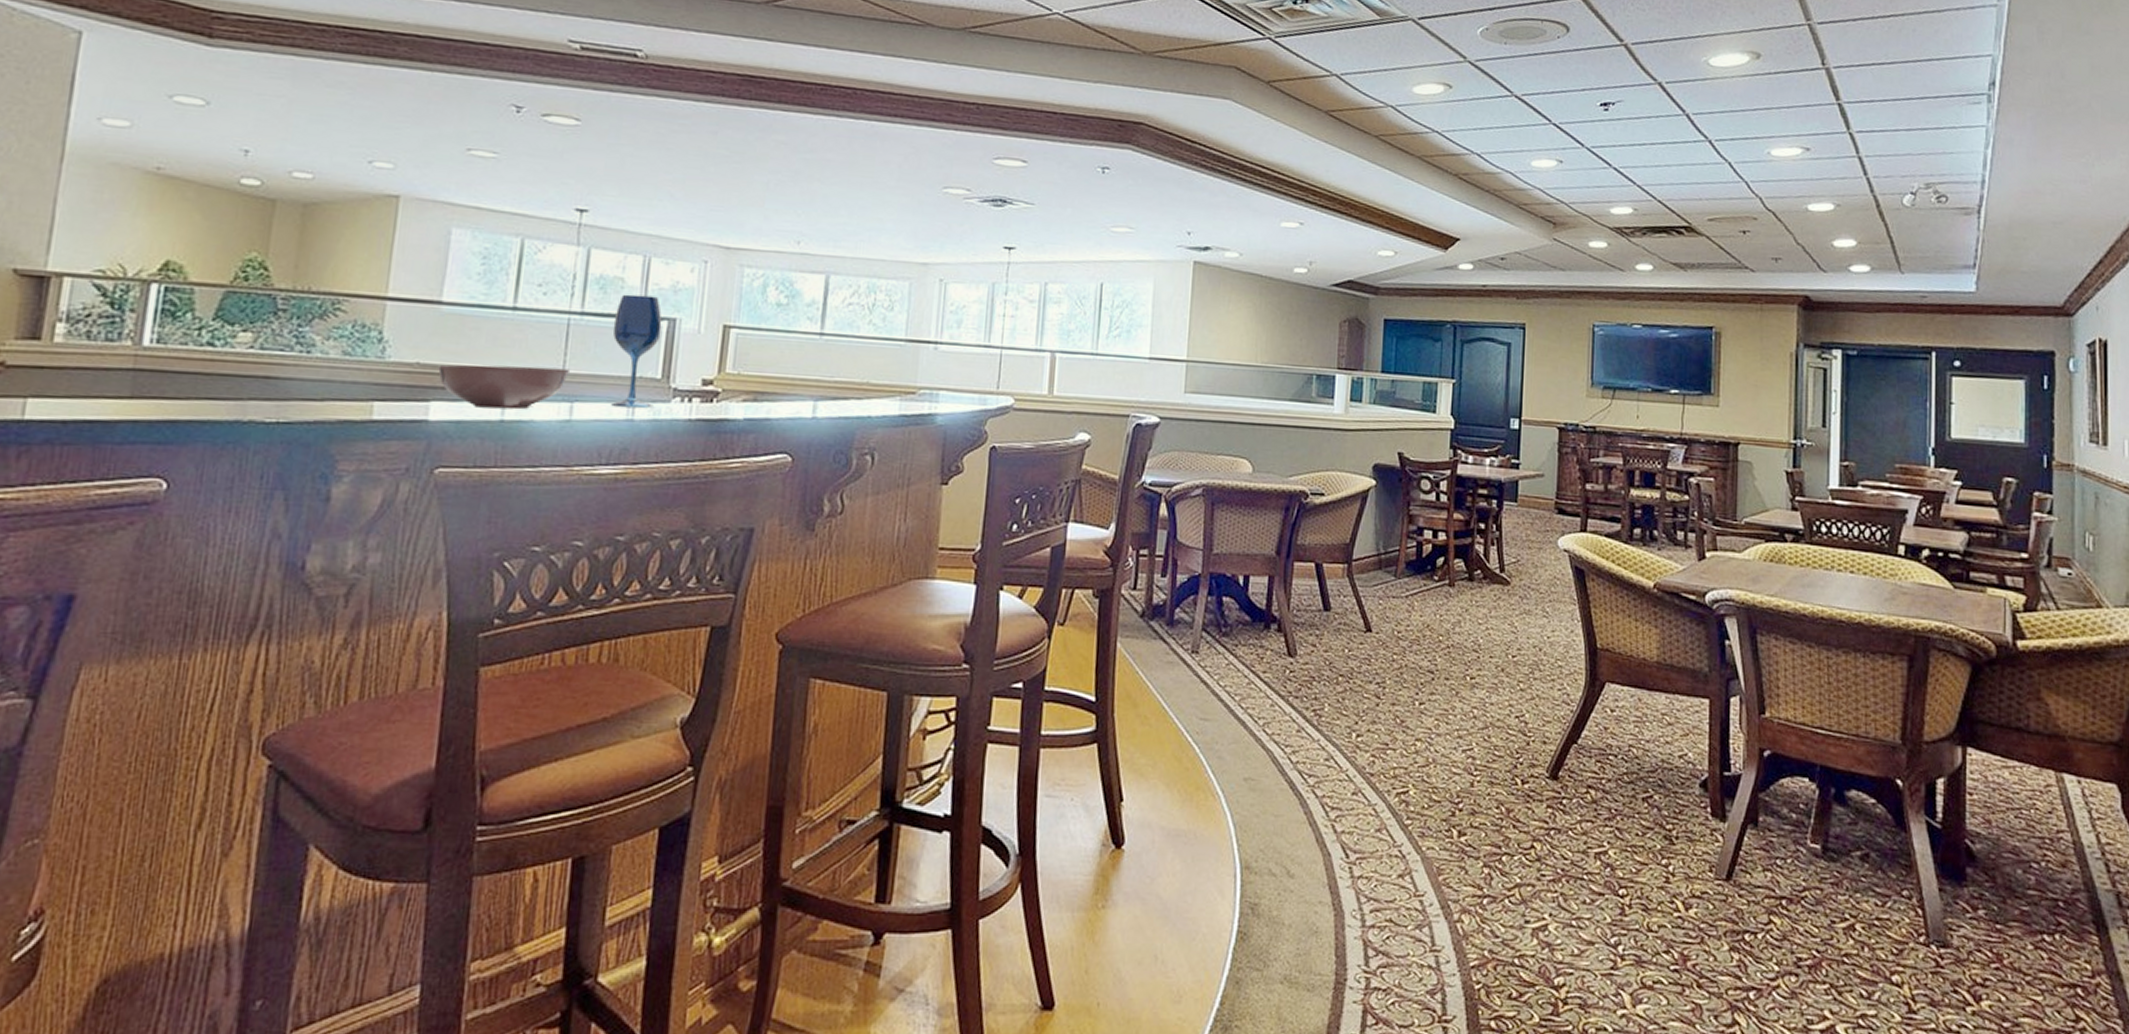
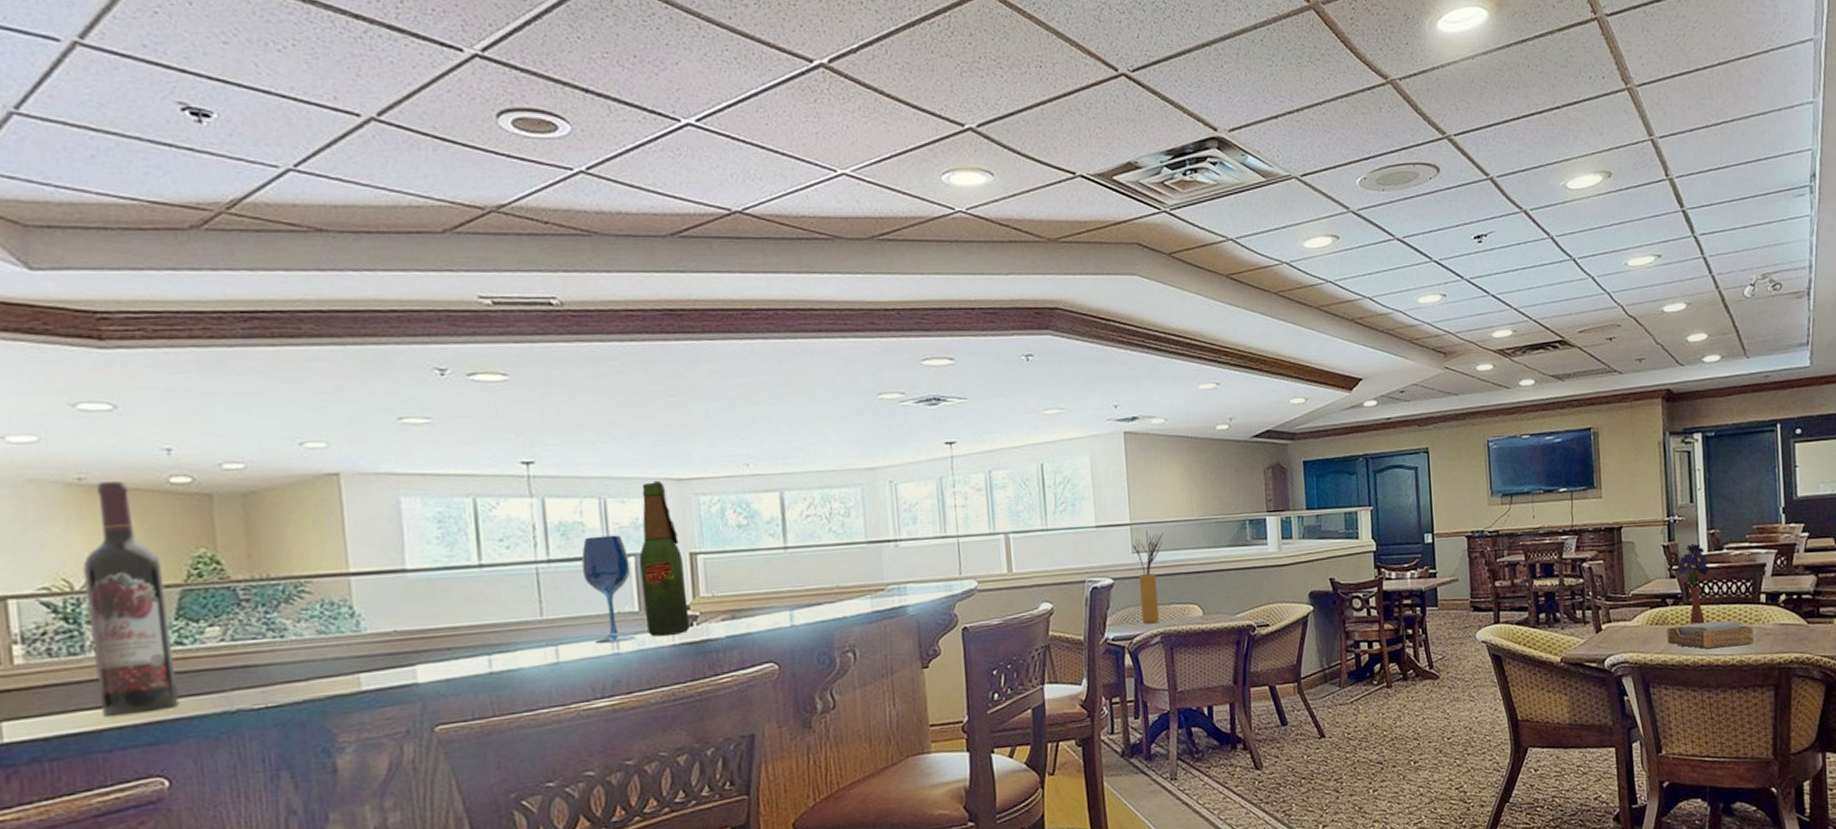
wine bottle: none [120,174,214,411] -> present [83,481,180,718]
bowl: present [437,364,569,410] -> none [415,615,548,664]
beer bottle: none [666,245,716,410] -> present [639,480,690,638]
vase: none [1185,369,1221,474] -> present [1133,530,1163,624]
napkin holder: none [1783,566,1888,603] -> present [1667,621,1754,649]
flower arrangement: none [1799,474,1840,569] -> present [1676,543,1710,625]

